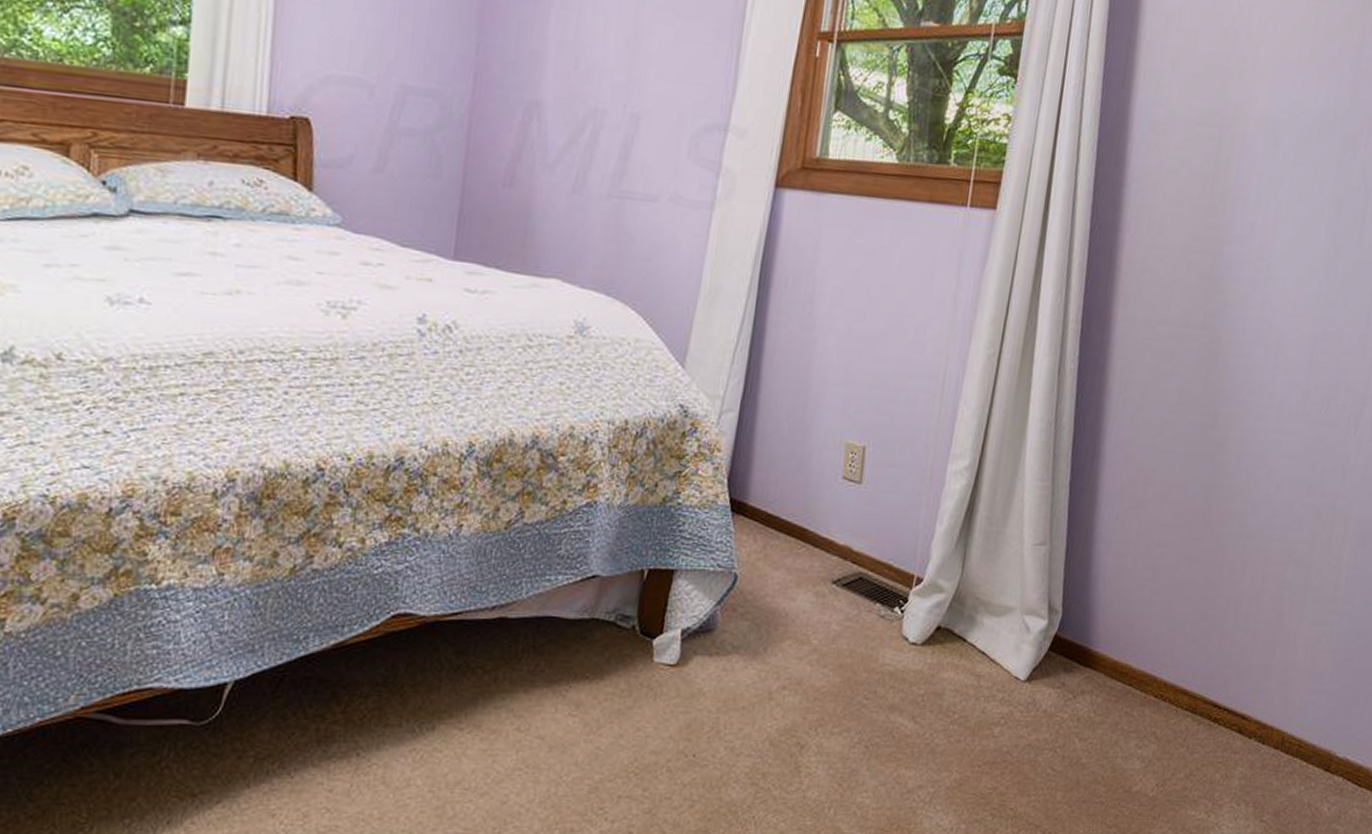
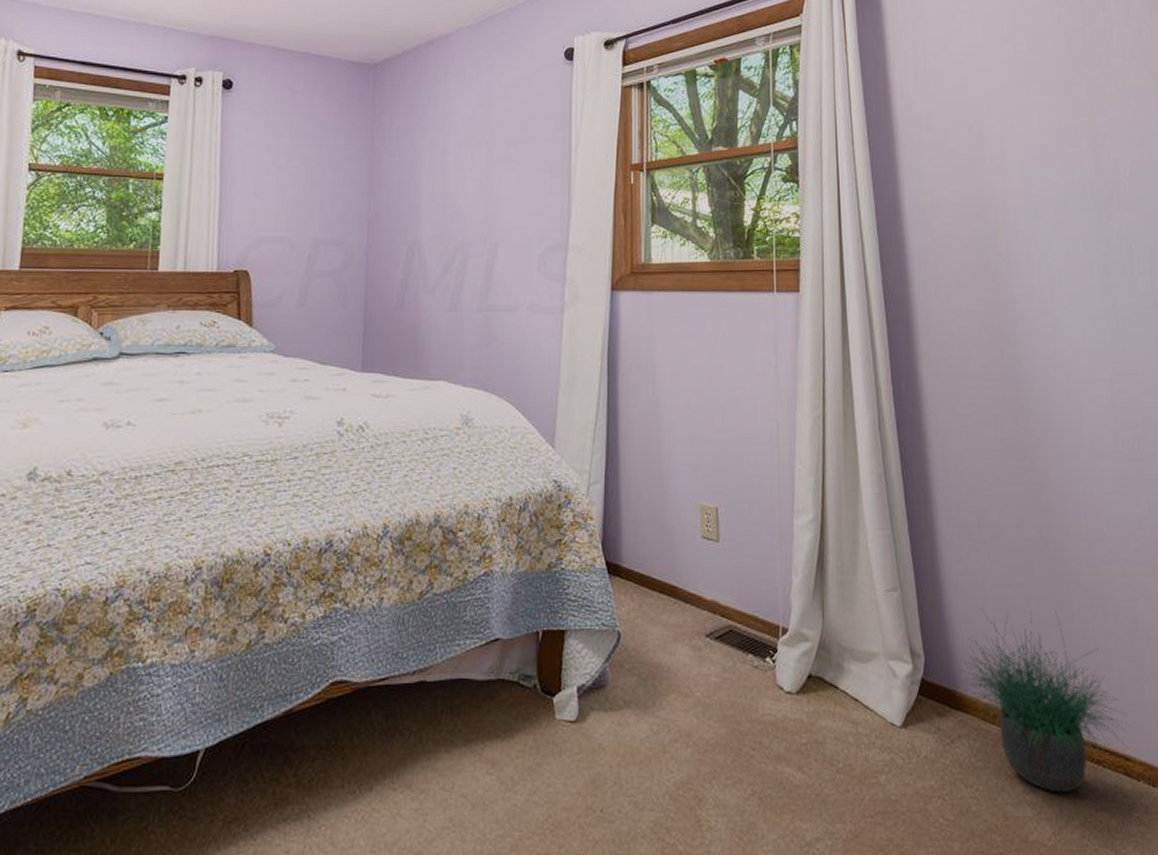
potted plant: none [1080,567,1255,748] -> present [947,608,1132,793]

